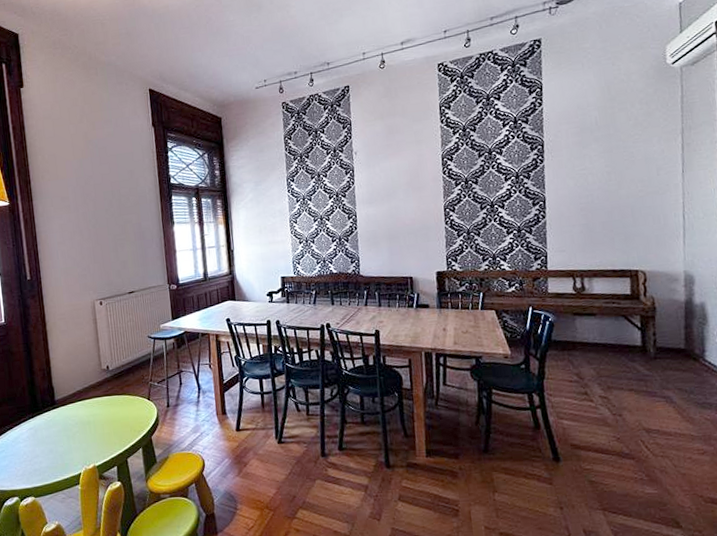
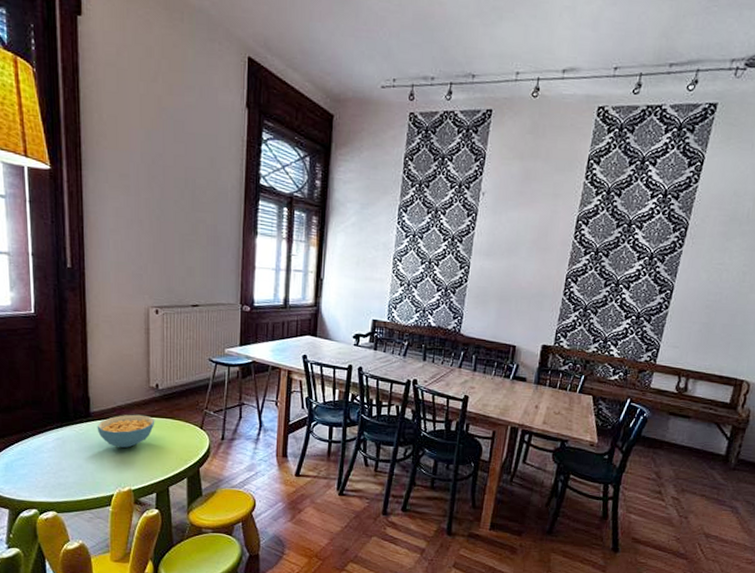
cereal bowl: none [61,395,110,428] -> present [97,414,155,448]

